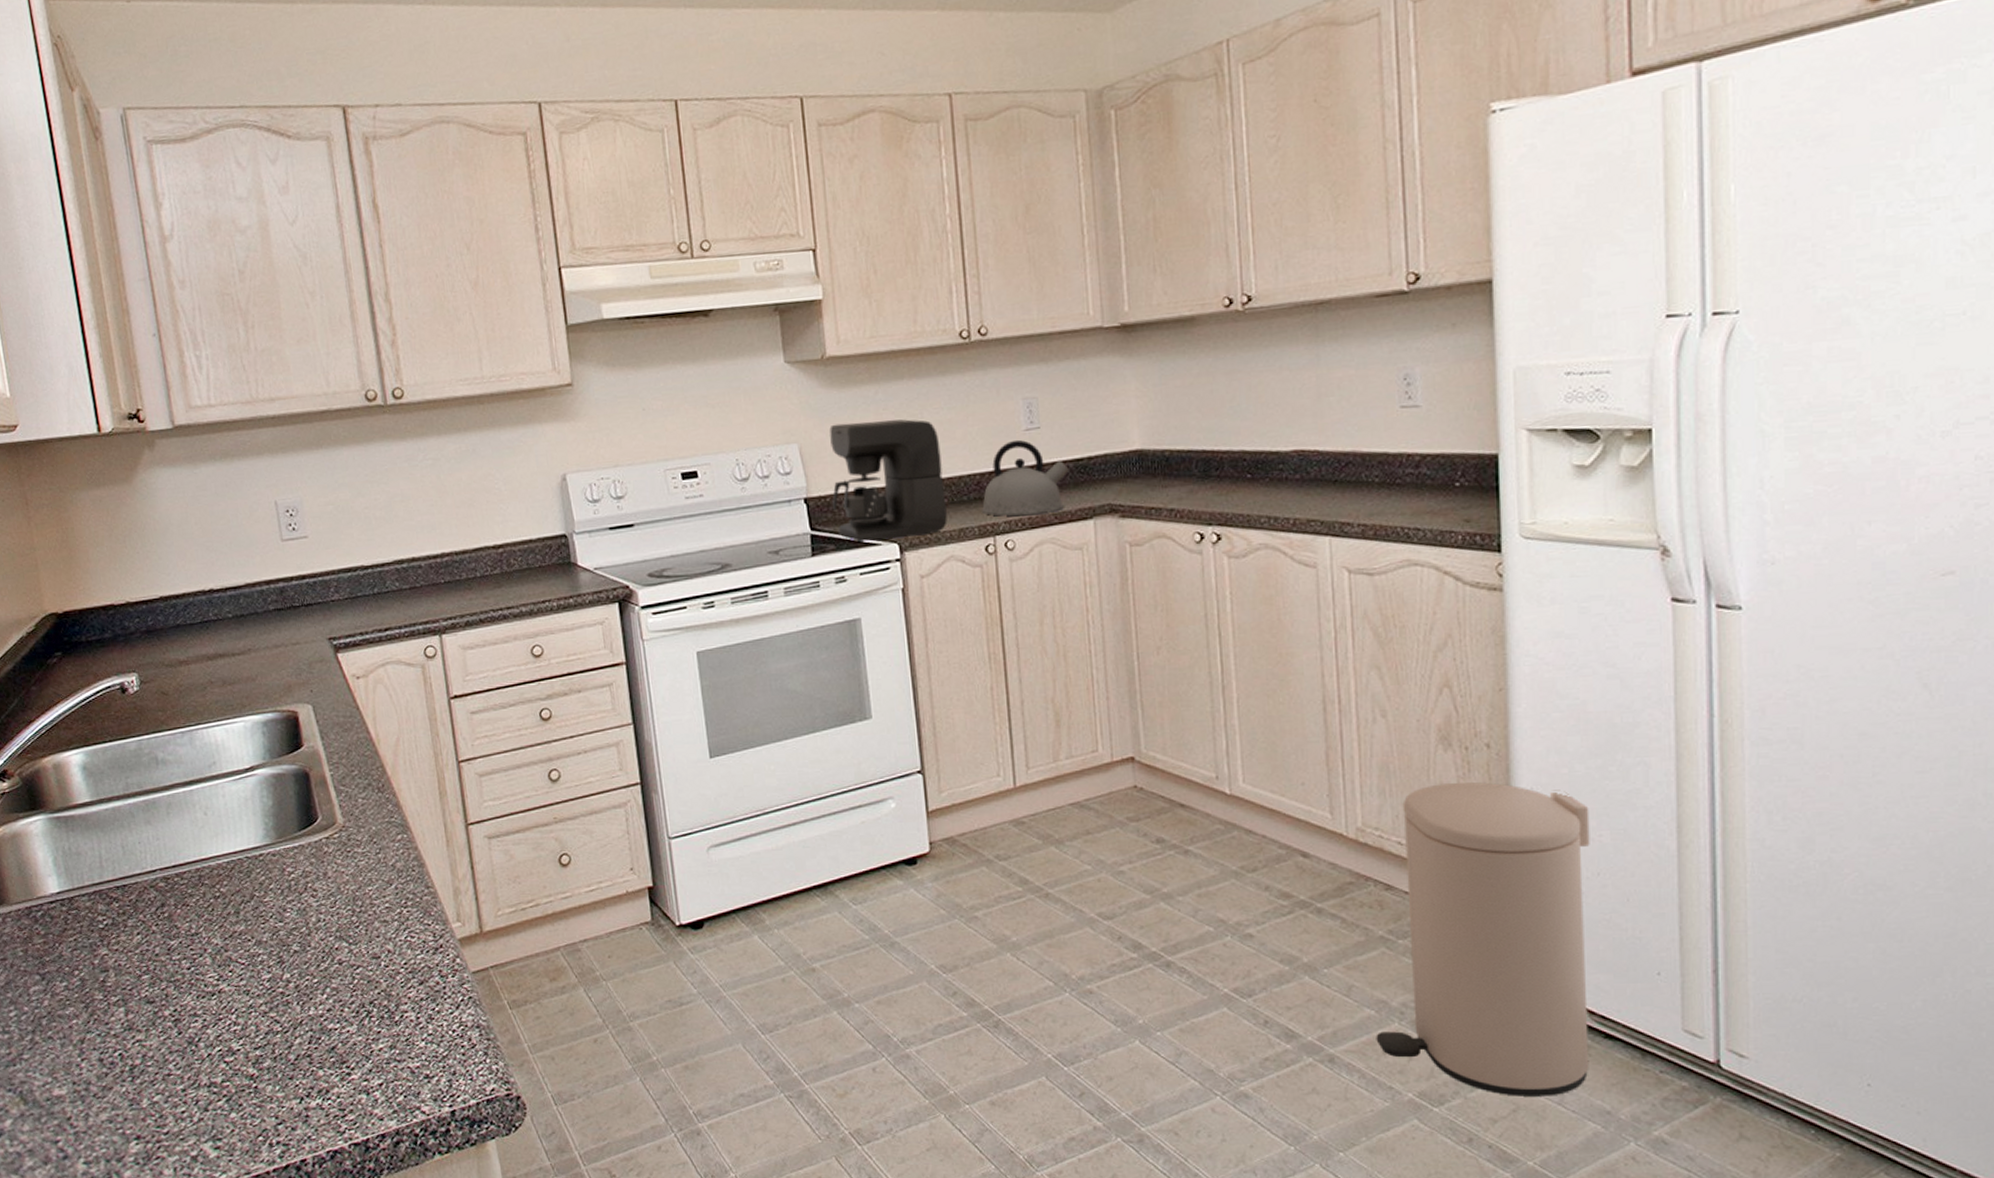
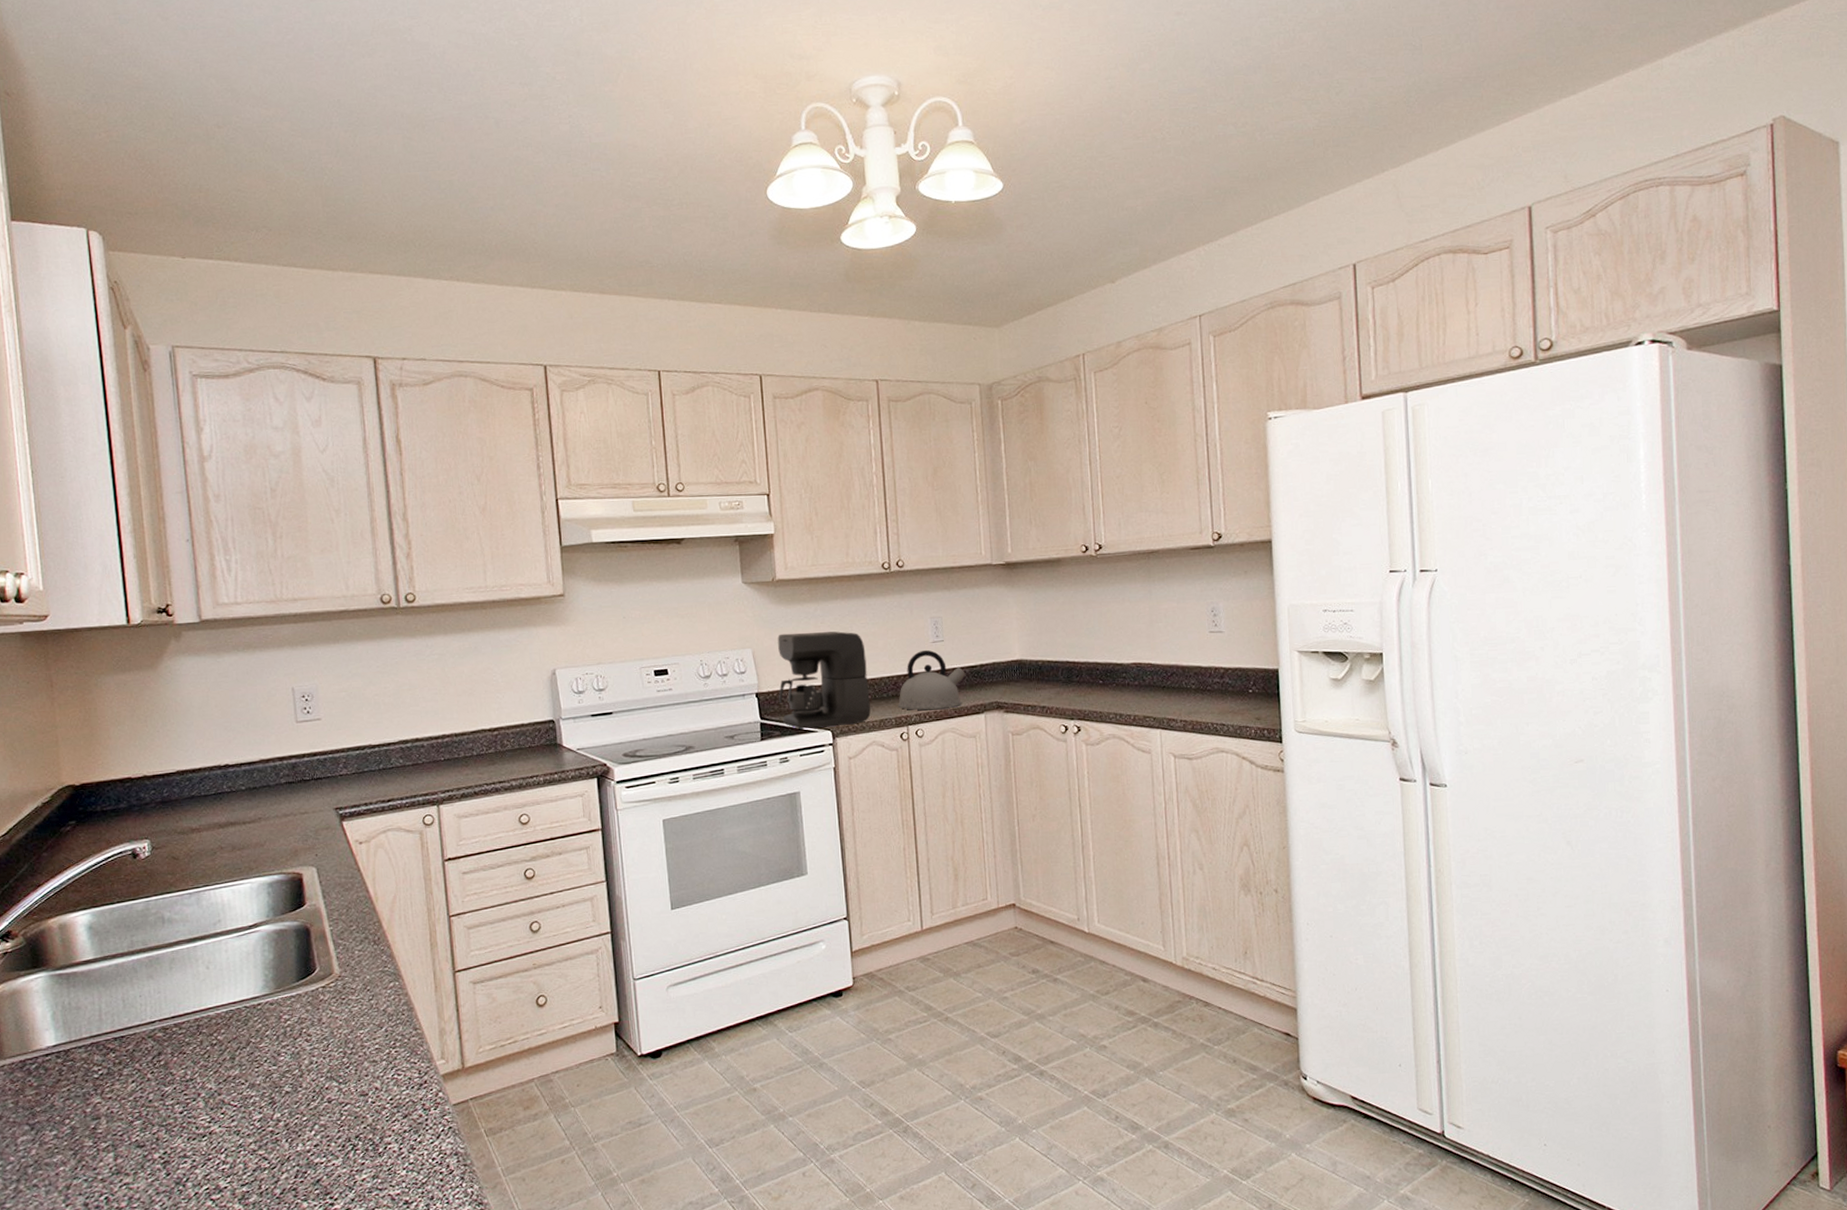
pedal bin: present [1376,782,1590,1096] -> none [1199,919,1354,1168]

